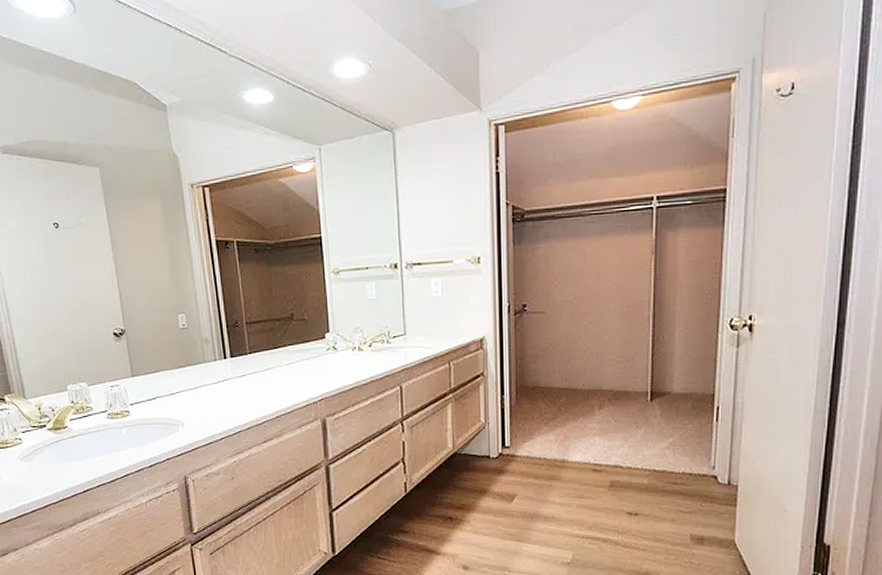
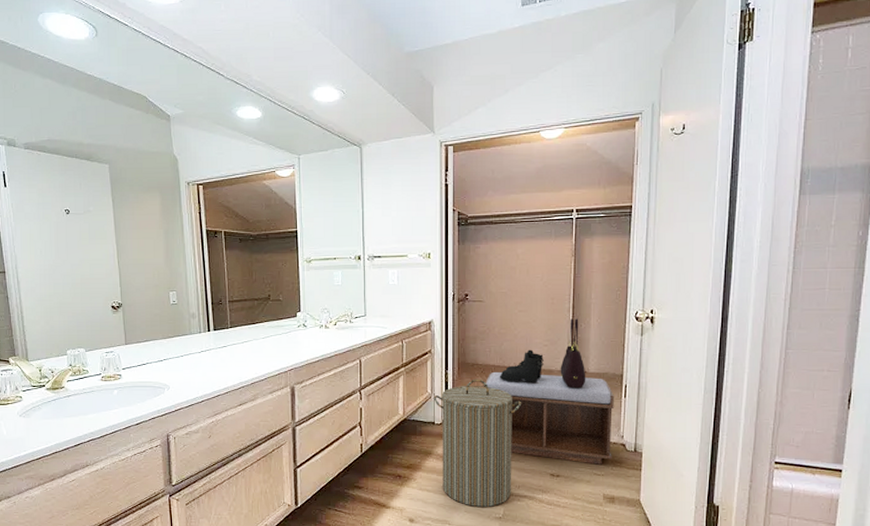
laundry hamper: none [488,404,592,551] -> present [434,379,521,507]
bench: none [546,395,704,501] -> present [483,371,614,465]
boots: none [565,368,620,407] -> present [499,349,545,382]
handbag: none [638,329,670,413] -> present [560,318,586,389]

